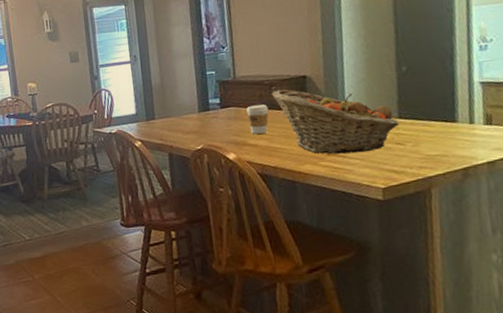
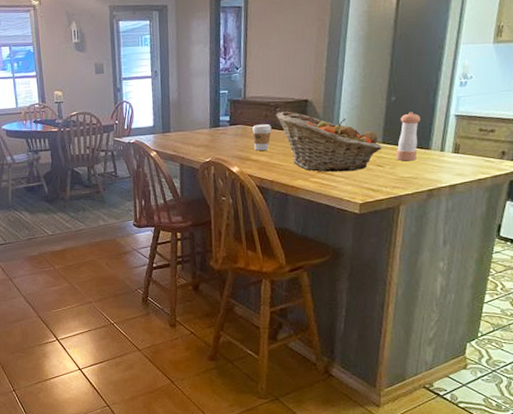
pepper shaker: none [415,81,443,137] -> present [395,112,420,161]

